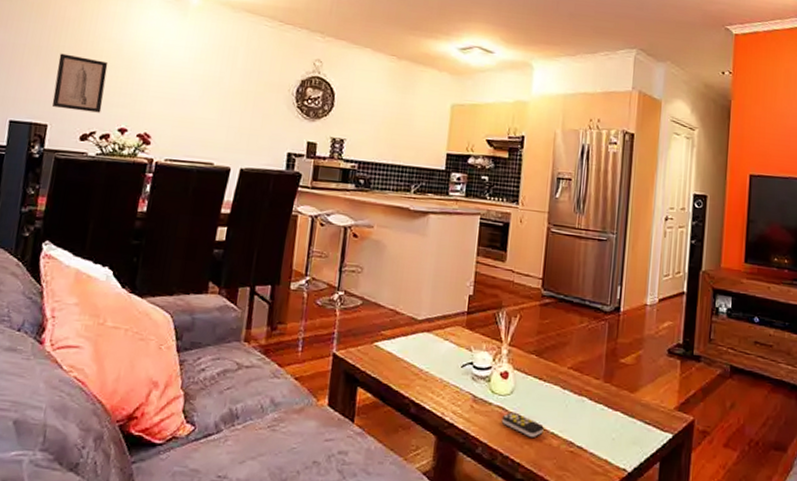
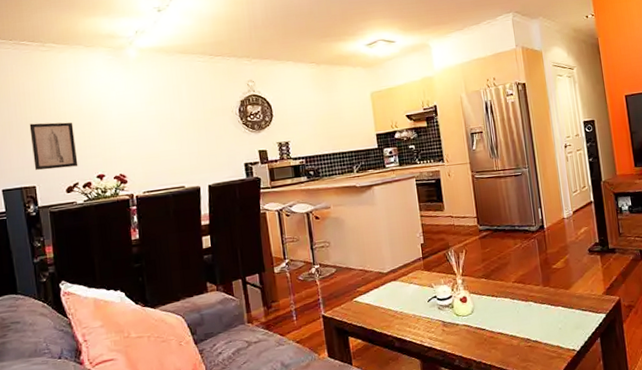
remote control: present [501,412,544,437] -> none [469,326,504,343]

